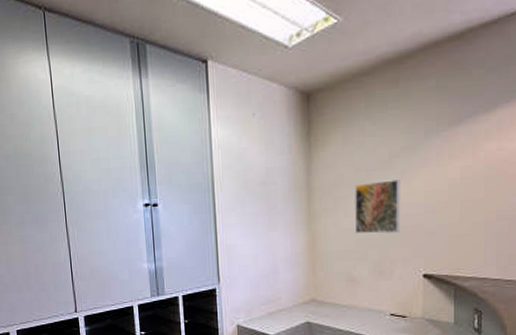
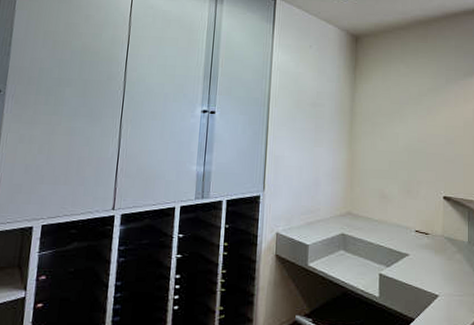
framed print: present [355,179,401,234] -> none [389,113,427,158]

